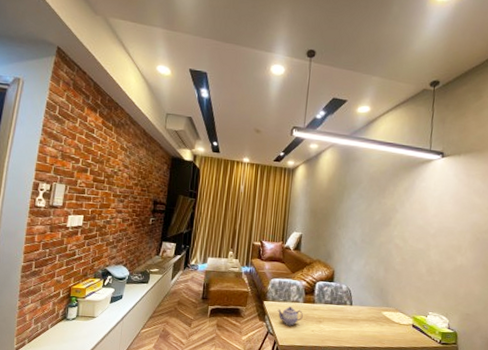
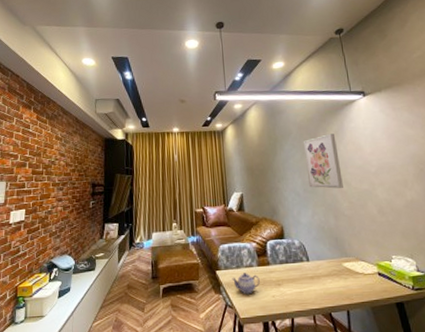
wall art: none [368,189,404,244] -> present [303,134,343,189]

